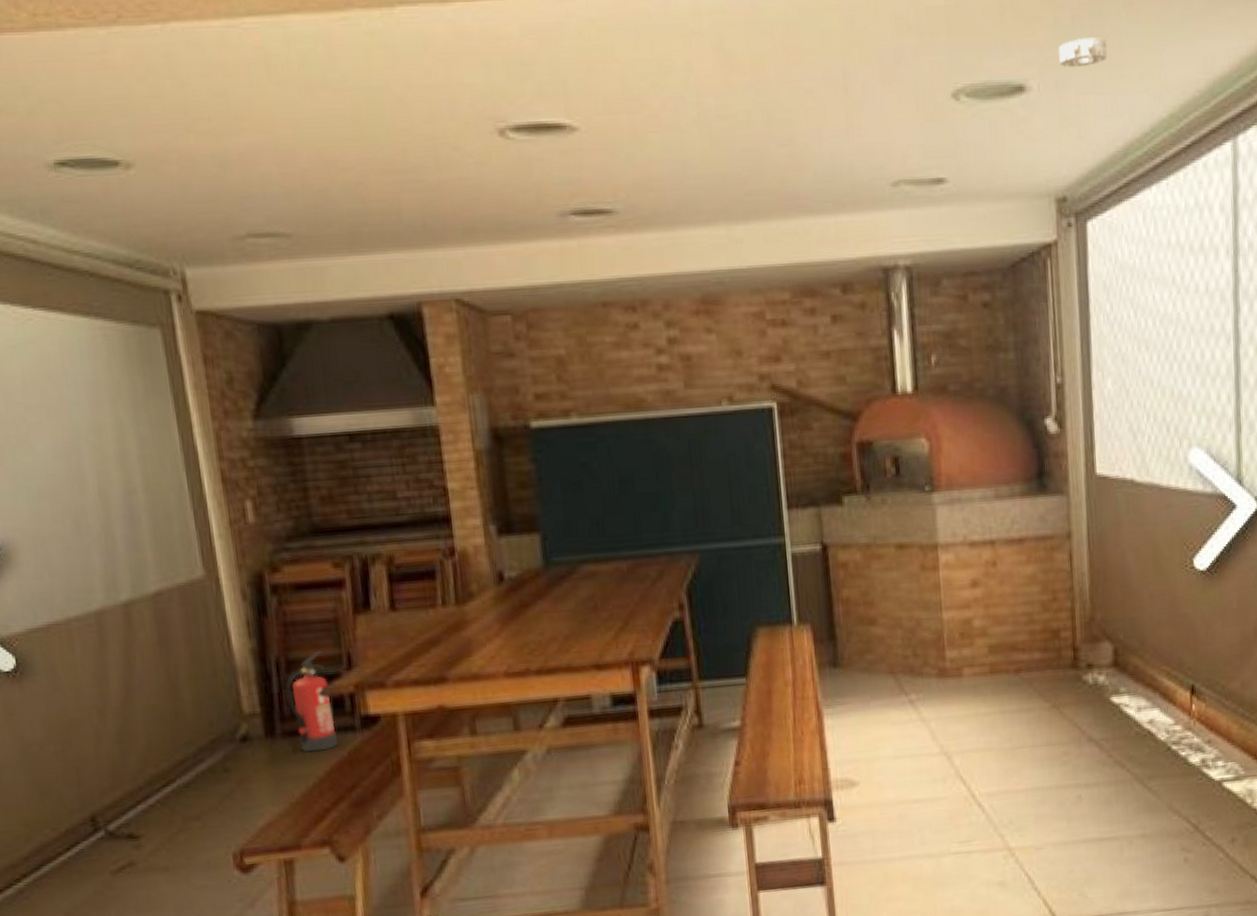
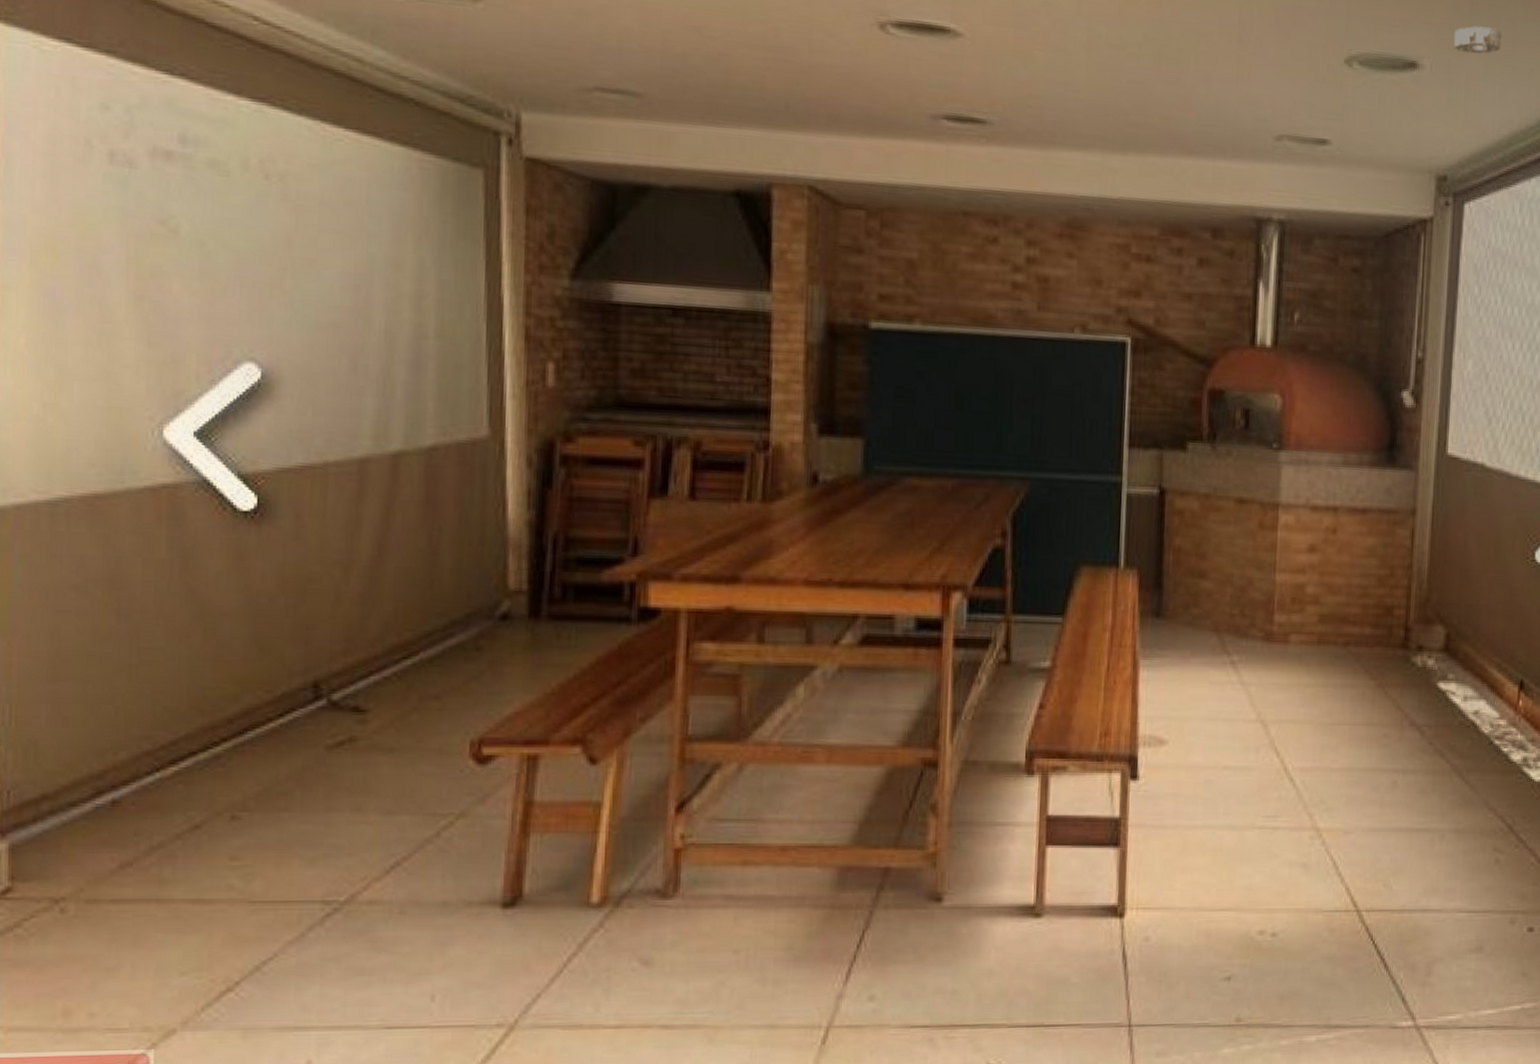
fire extinguisher: present [285,650,339,753] -> none [559,531,610,641]

